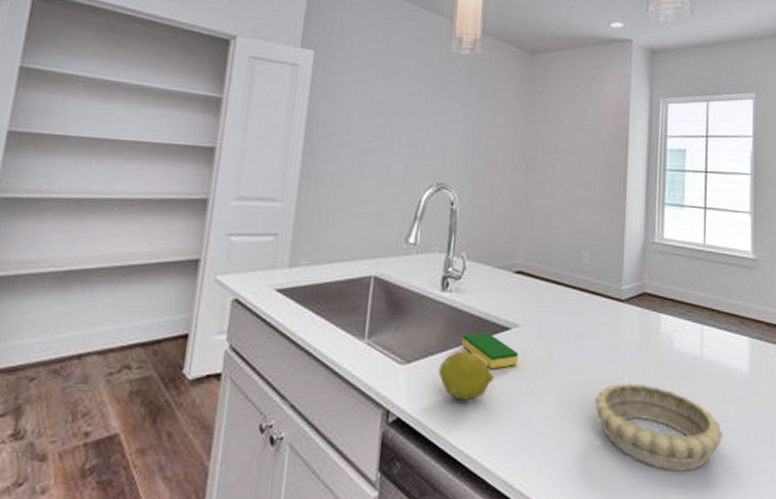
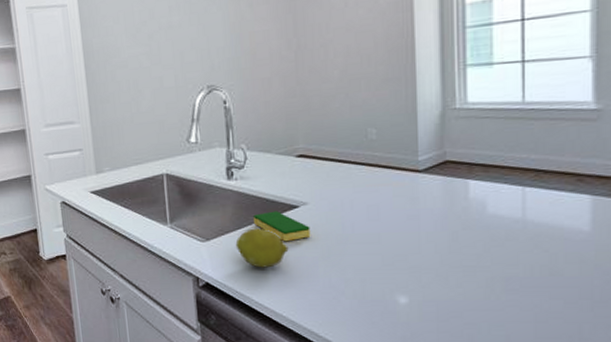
decorative bowl: present [595,382,723,471] -> none [396,247,556,326]

